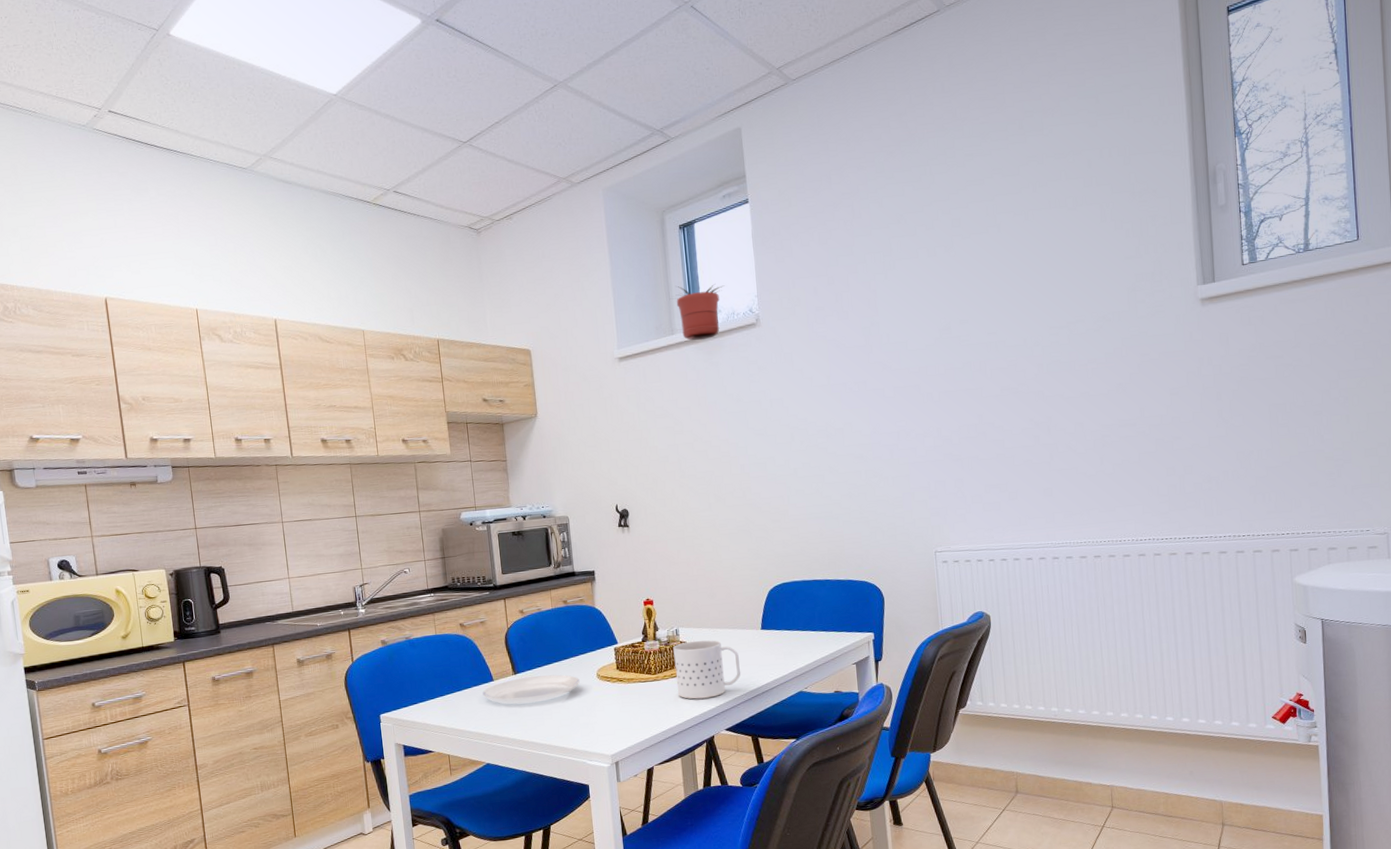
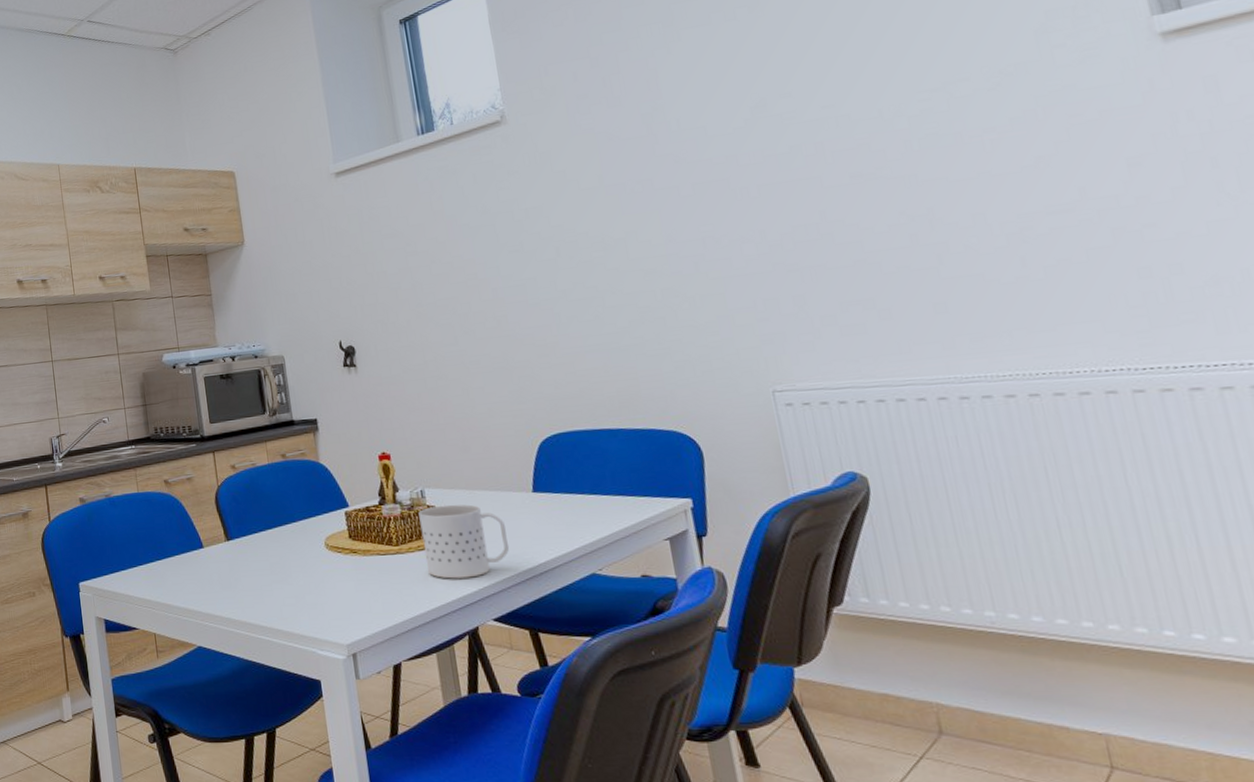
plate: present [482,674,580,705] -> none [191,542,305,577]
planter: present [675,284,725,341] -> none [399,80,459,147]

